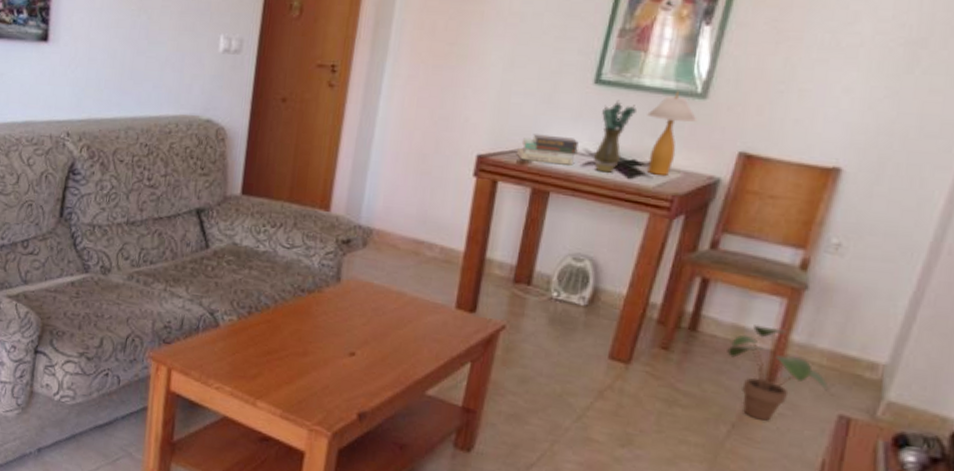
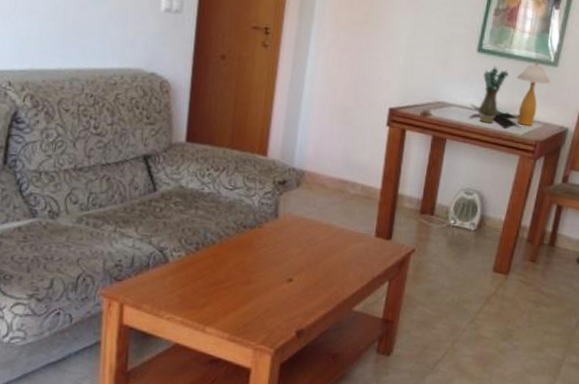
books: present [517,134,579,165] -> none [420,91,467,117]

